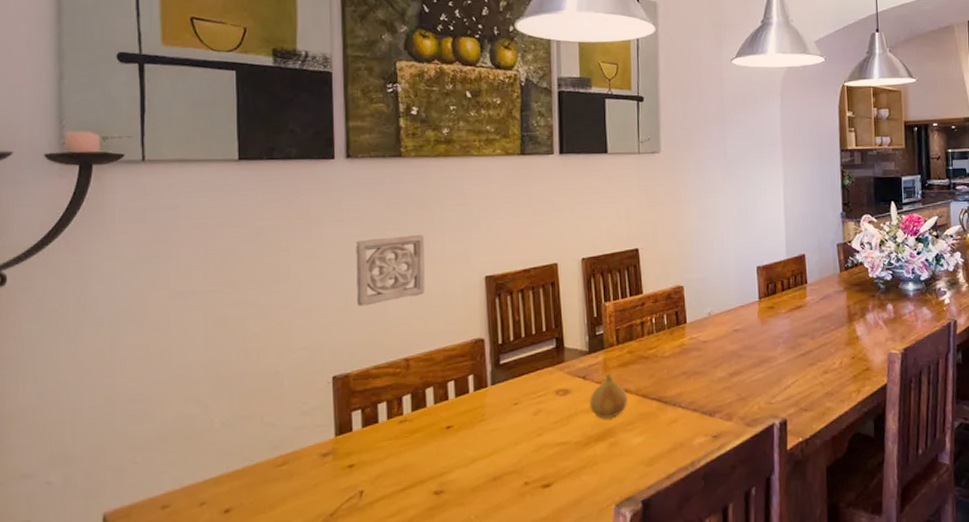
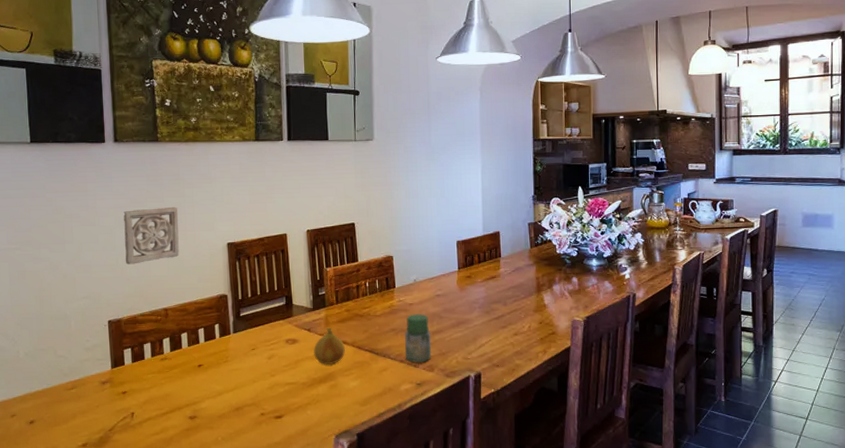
jar: none [698,353,730,411] -> present [405,314,432,363]

